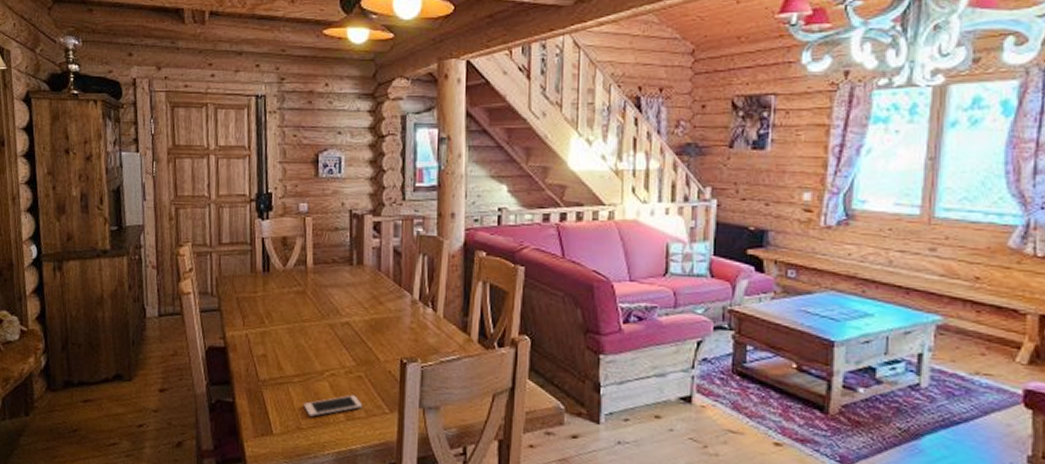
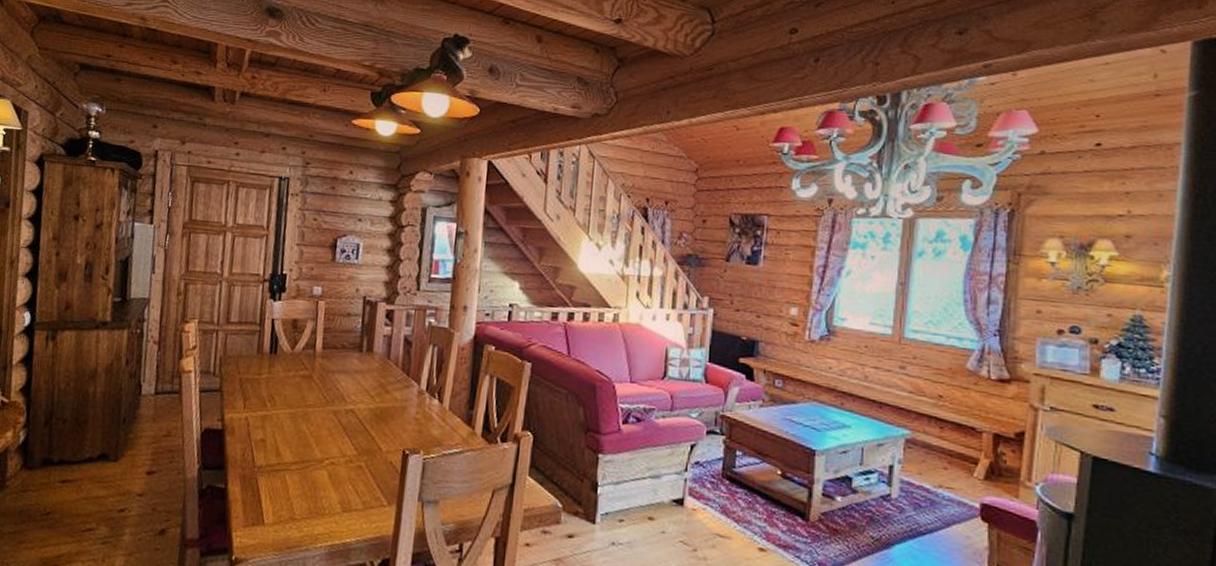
cell phone: present [303,394,363,417] -> none [299,485,361,507]

